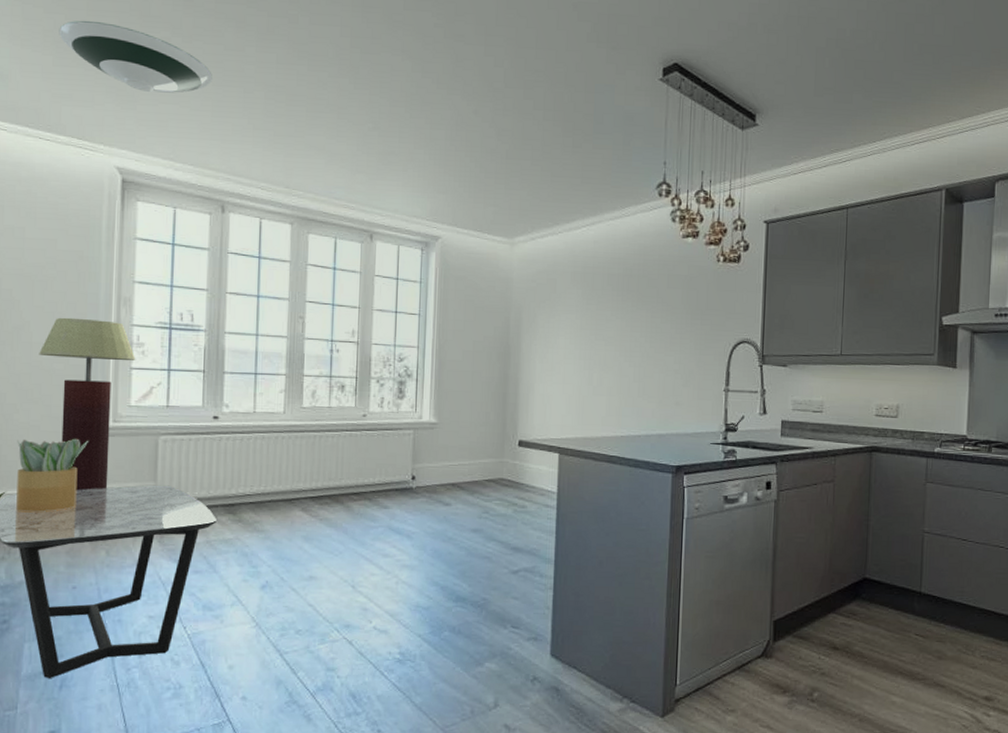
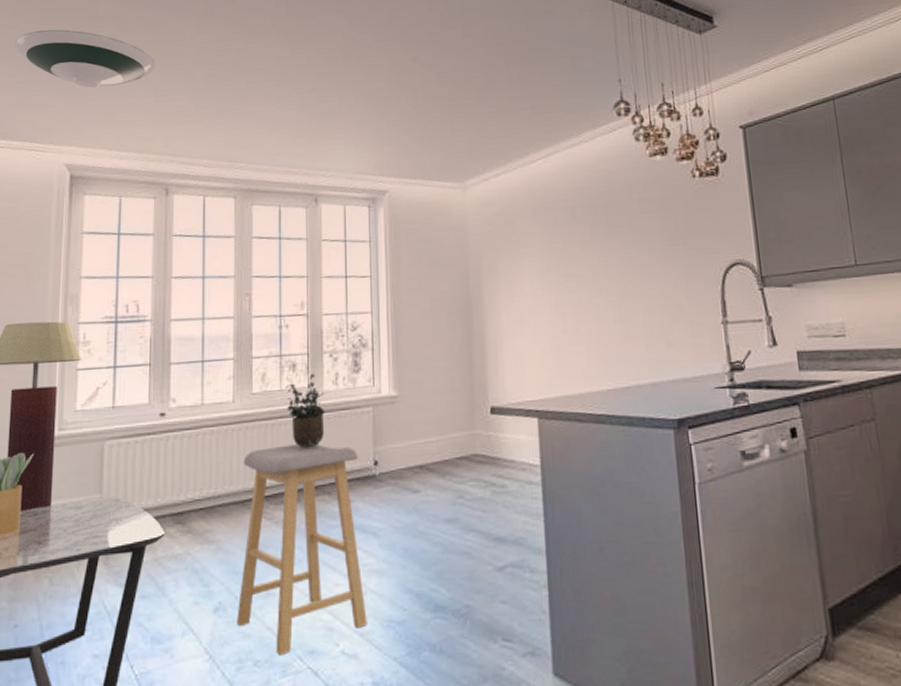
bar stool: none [281,455,398,627] -> present [237,443,367,656]
potted plant: none [334,395,370,460] -> present [286,373,325,449]

